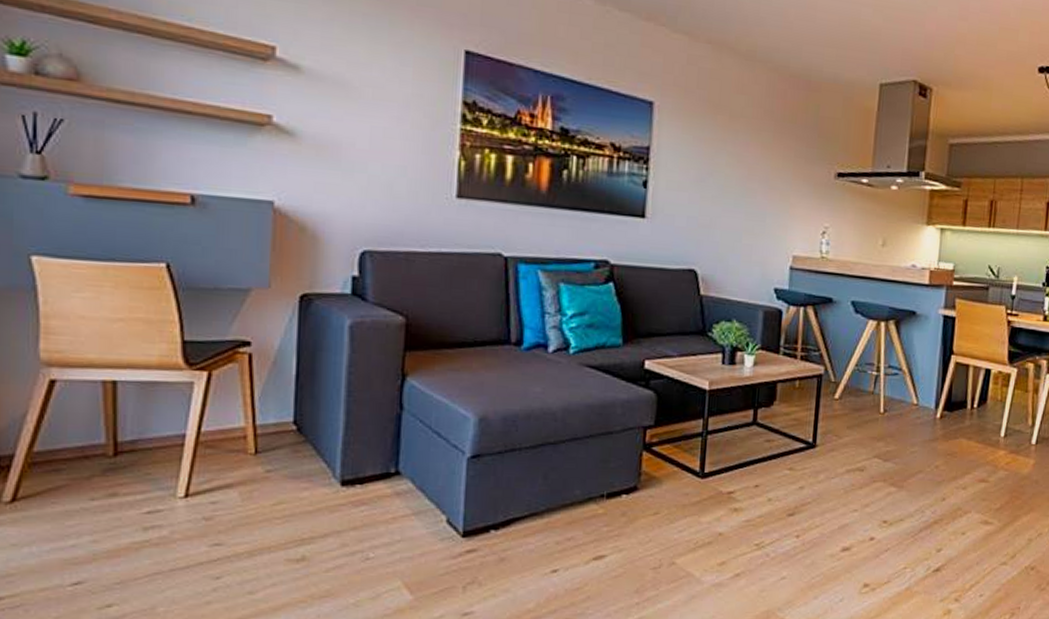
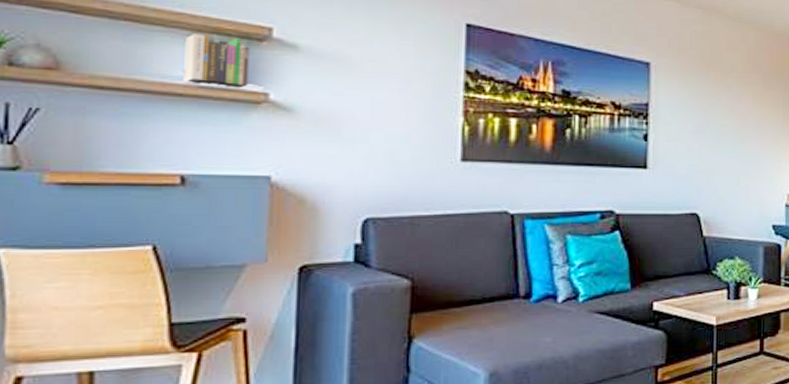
books: none [192,50,254,109] -> present [183,34,249,88]

